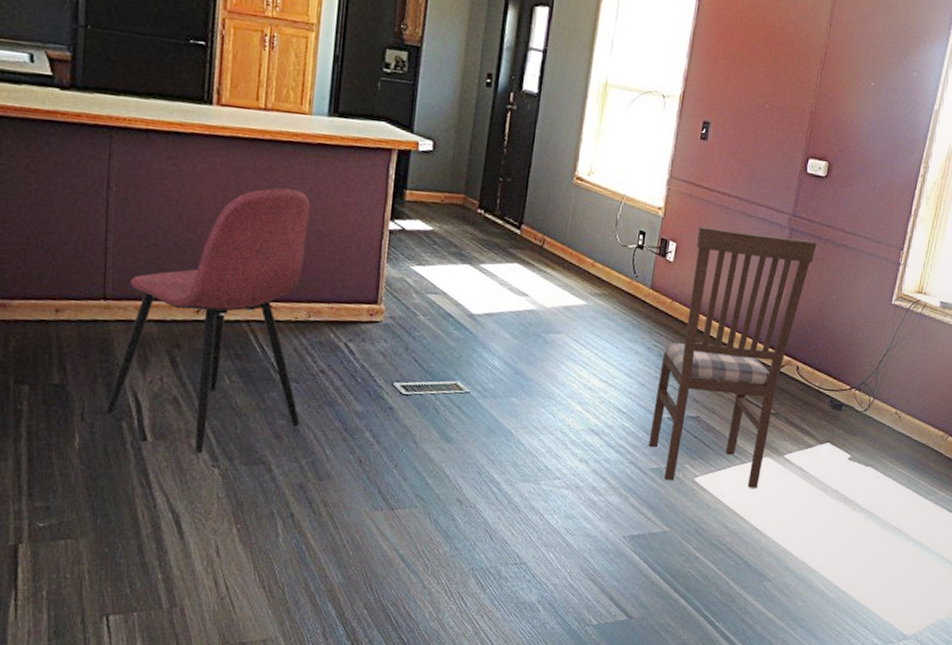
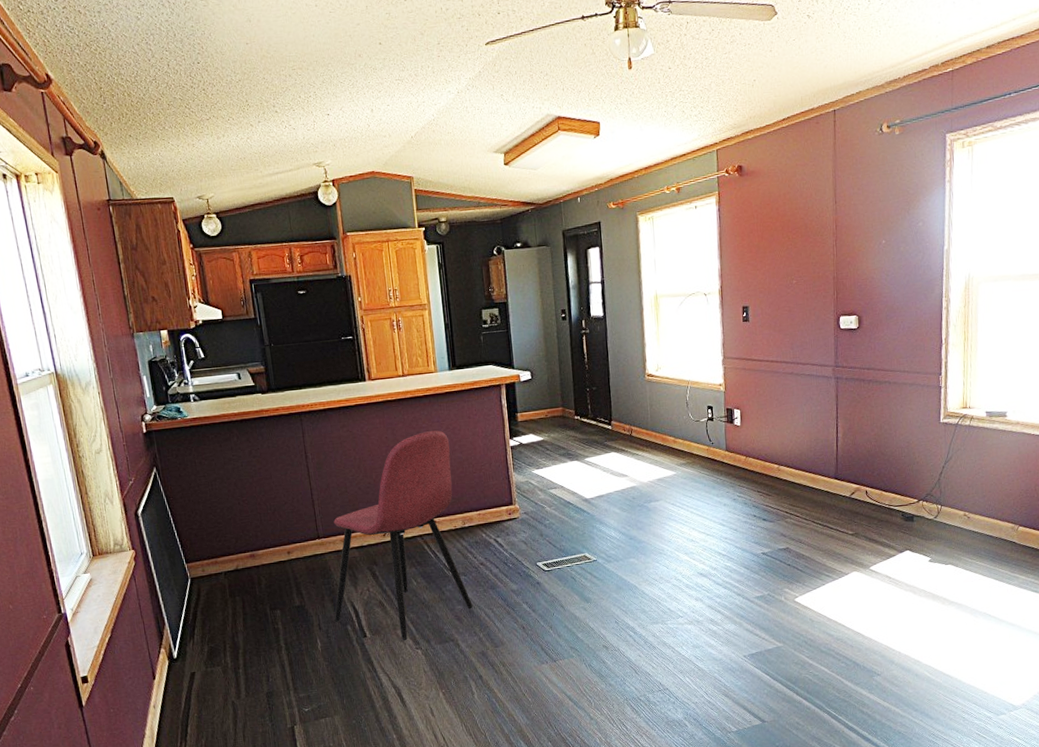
dining chair: present [648,226,817,488] -> none [747,384,862,605]

